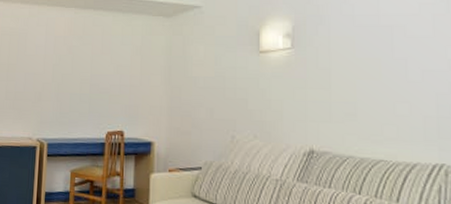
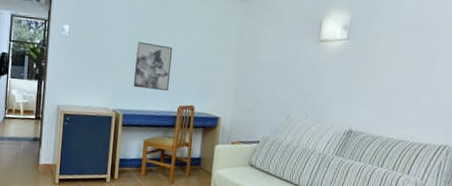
wall art: none [58,67,98,117] -> present [134,41,173,91]

